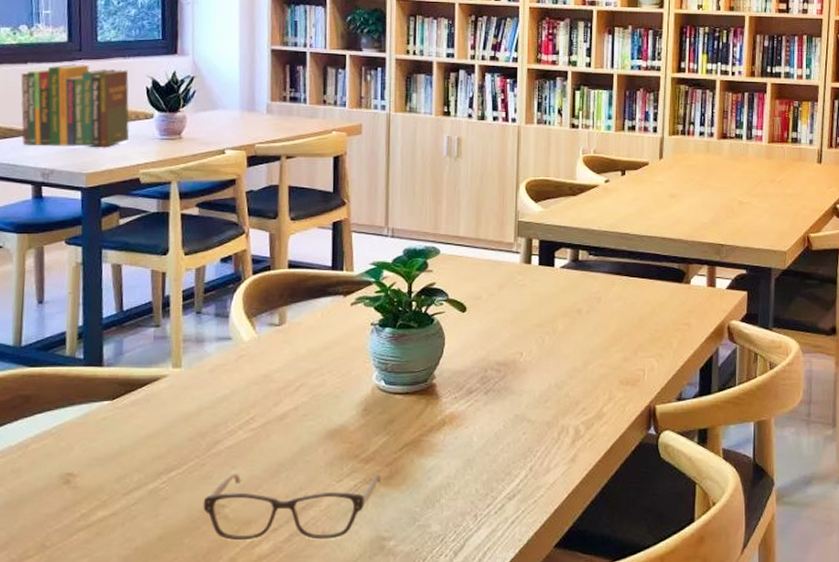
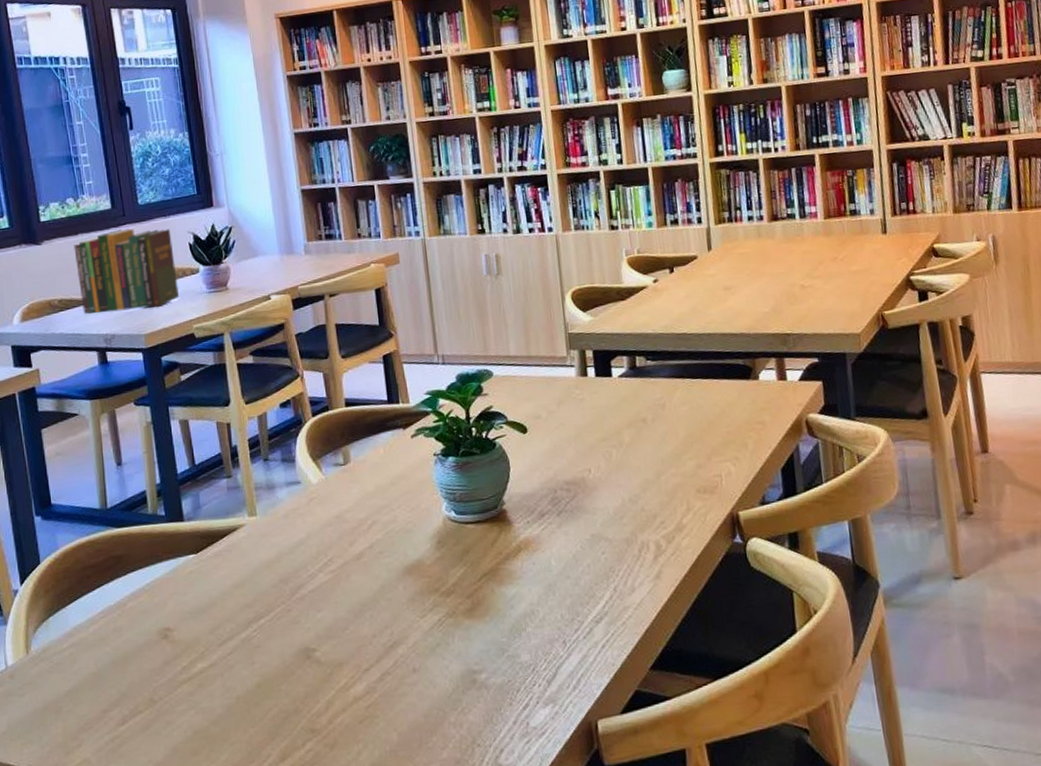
eyeglasses: present [203,472,381,541] -> none [294,605,464,684]

